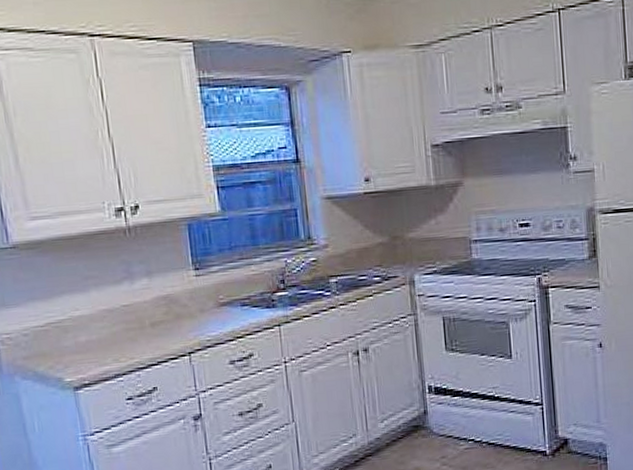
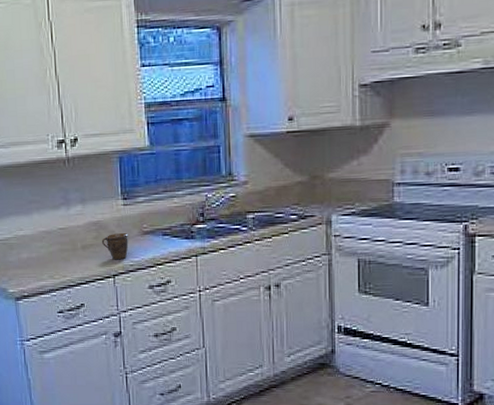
mug: none [173,305,204,336] -> present [101,232,129,260]

